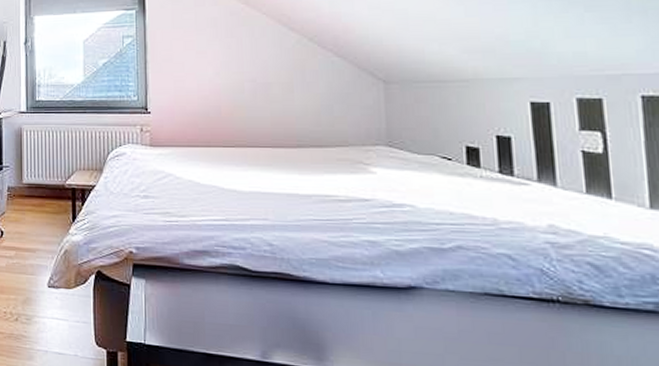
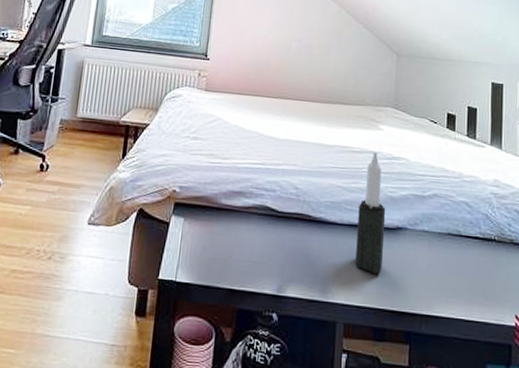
candle: none [353,200,394,340] -> present [355,152,386,274]

